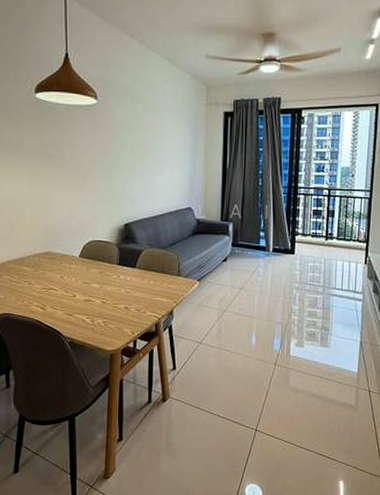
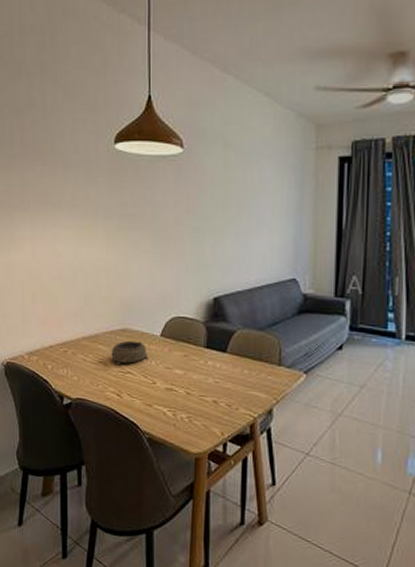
decorative bowl: none [35,262,69,283] -> present [111,340,149,366]

